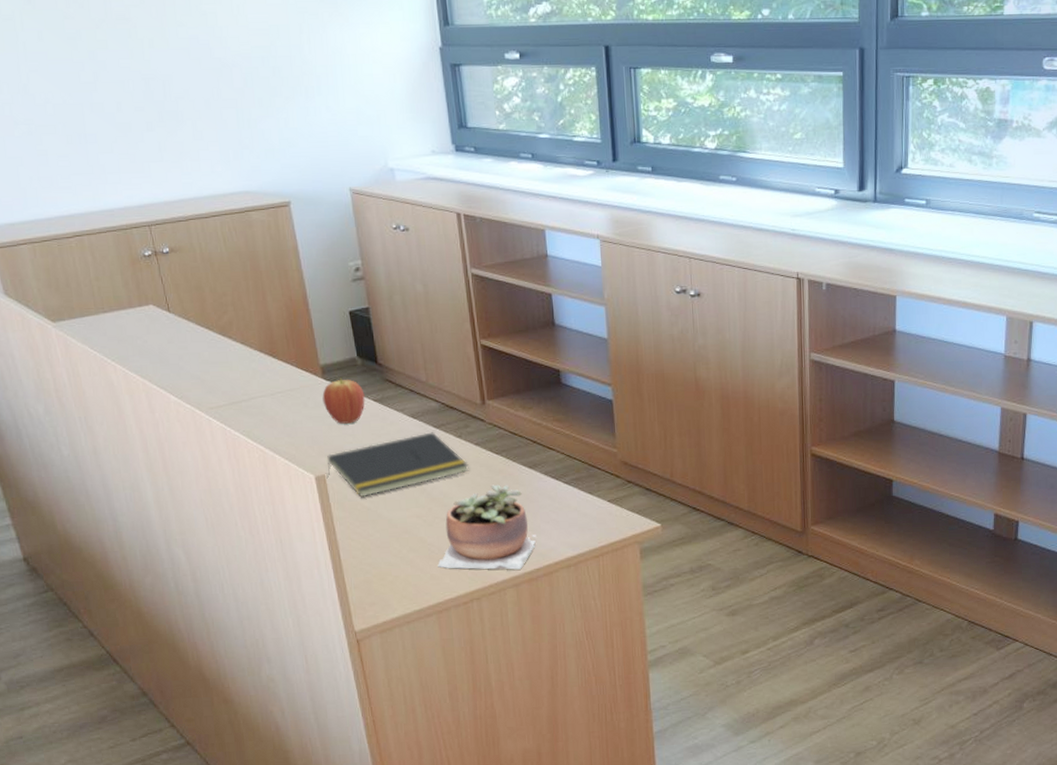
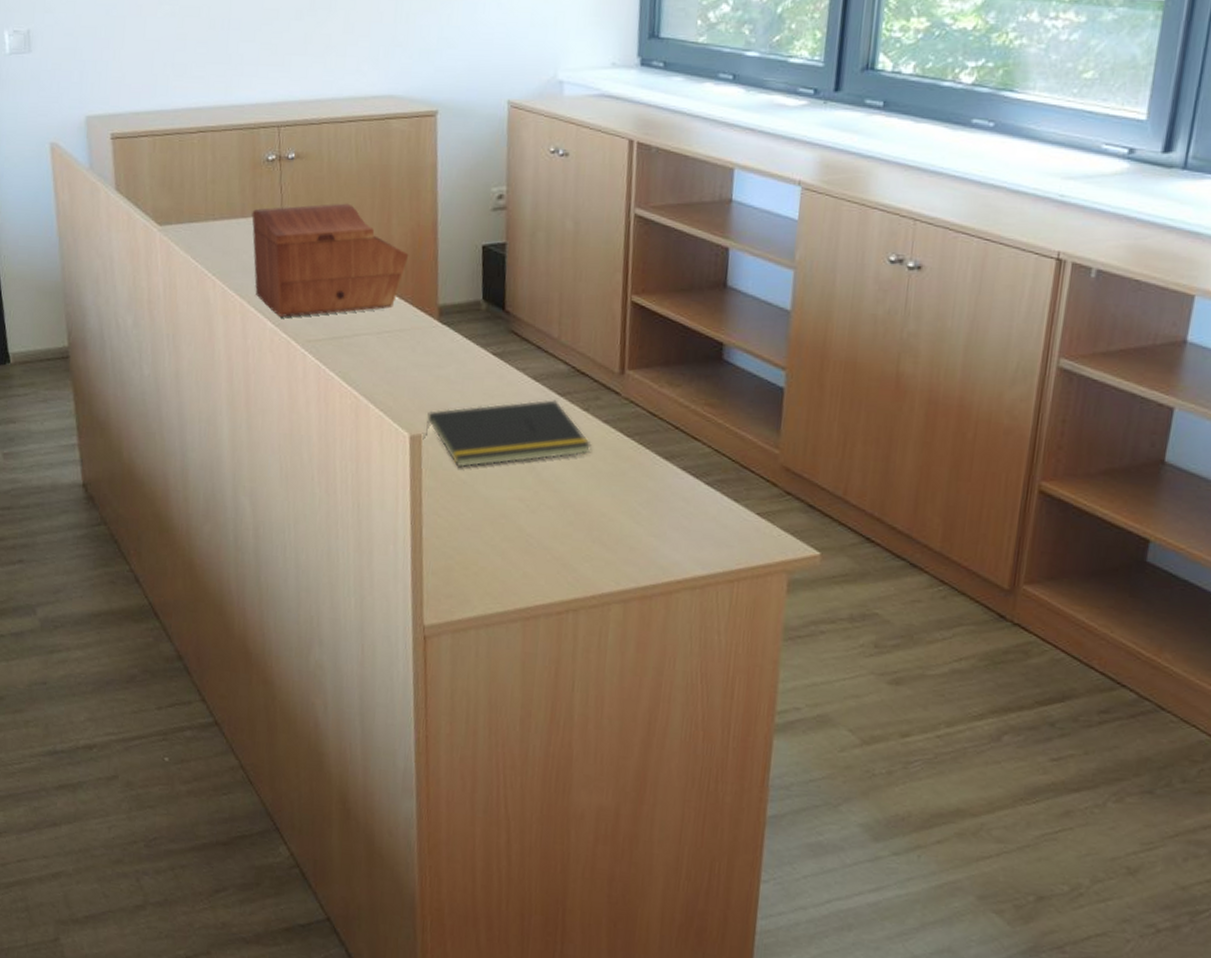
sewing box: none [138,287,287,390] -> present [251,203,409,317]
fruit: present [322,378,365,424] -> none [434,322,484,378]
succulent plant: present [438,484,537,570] -> none [533,473,660,582]

